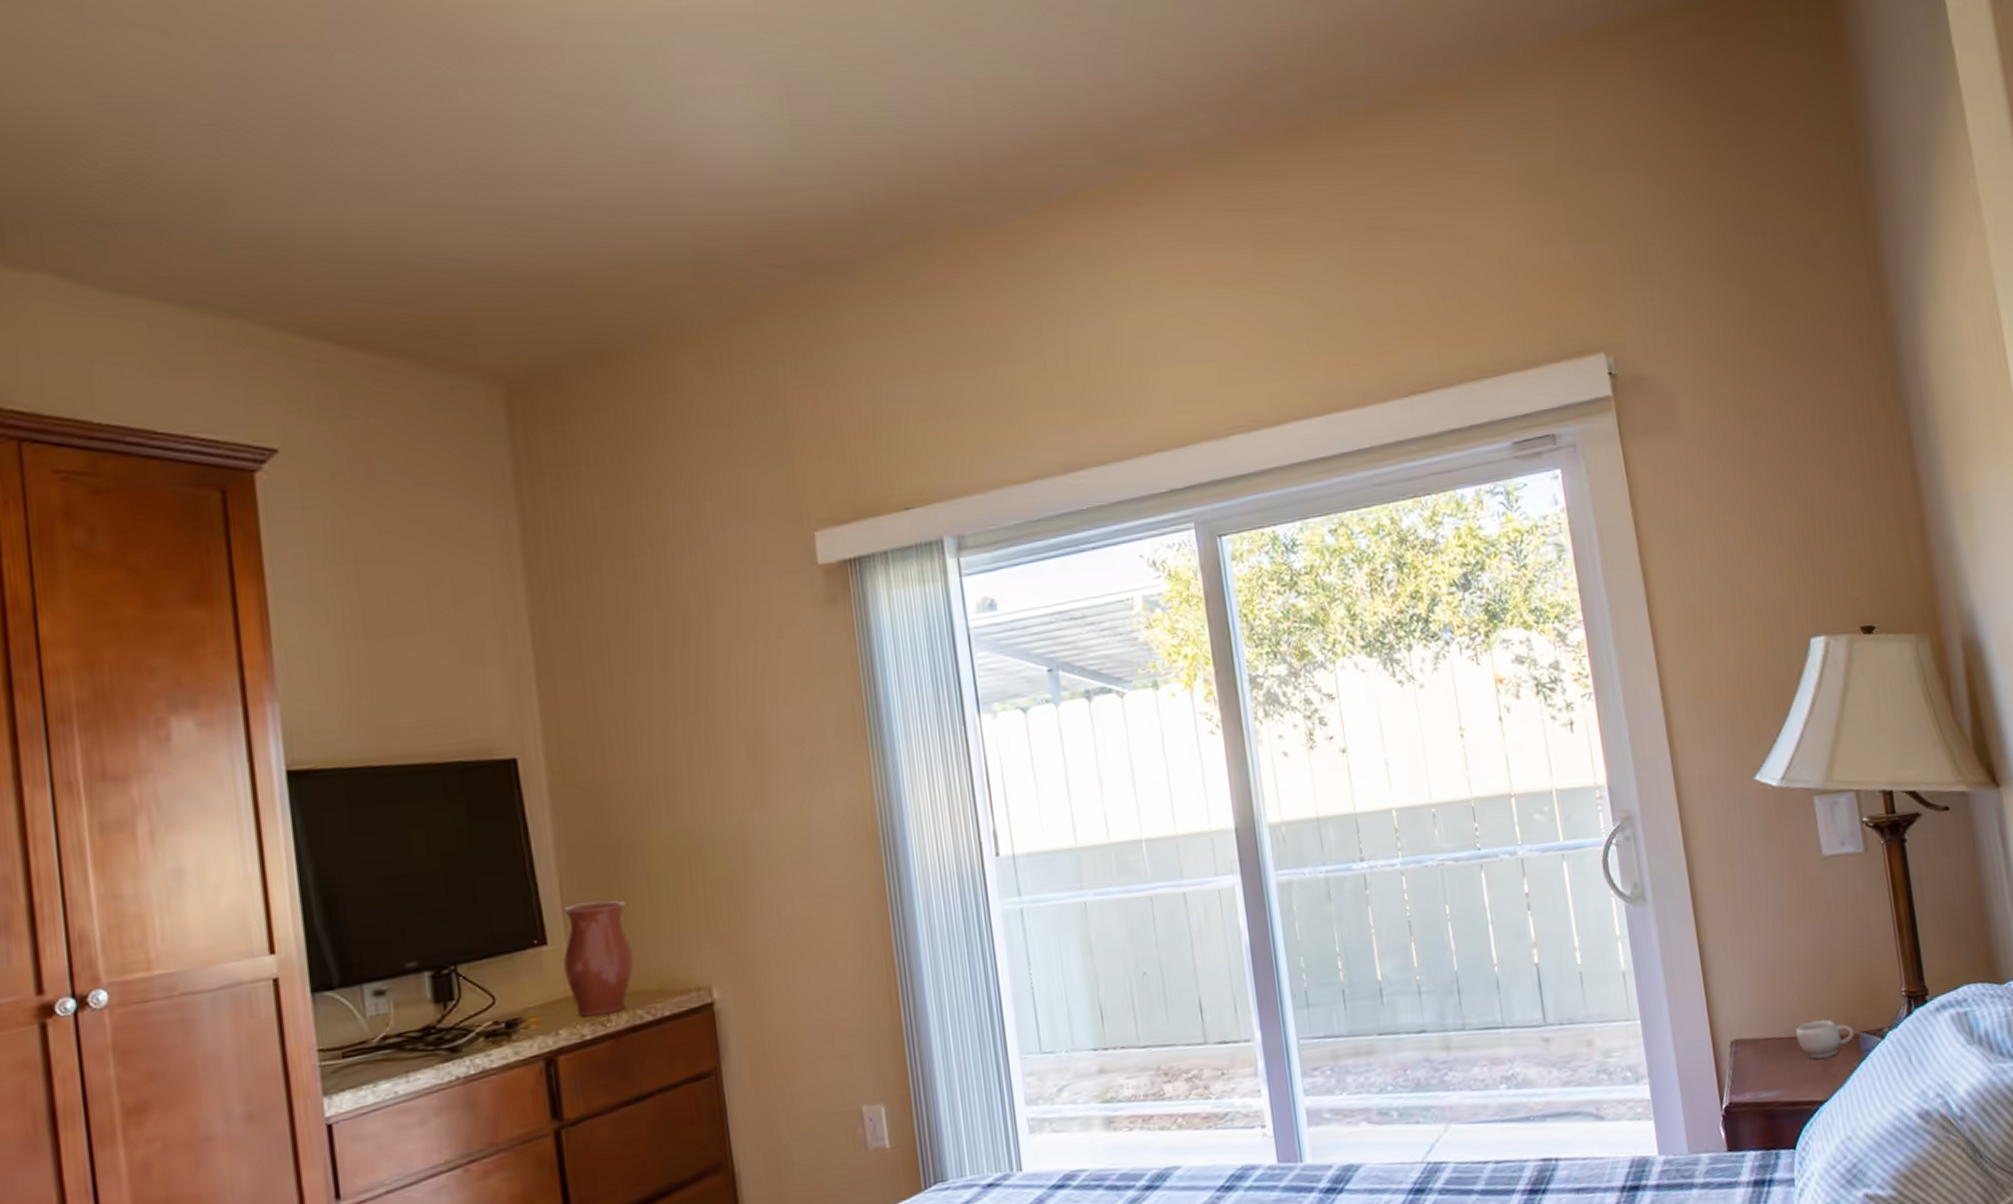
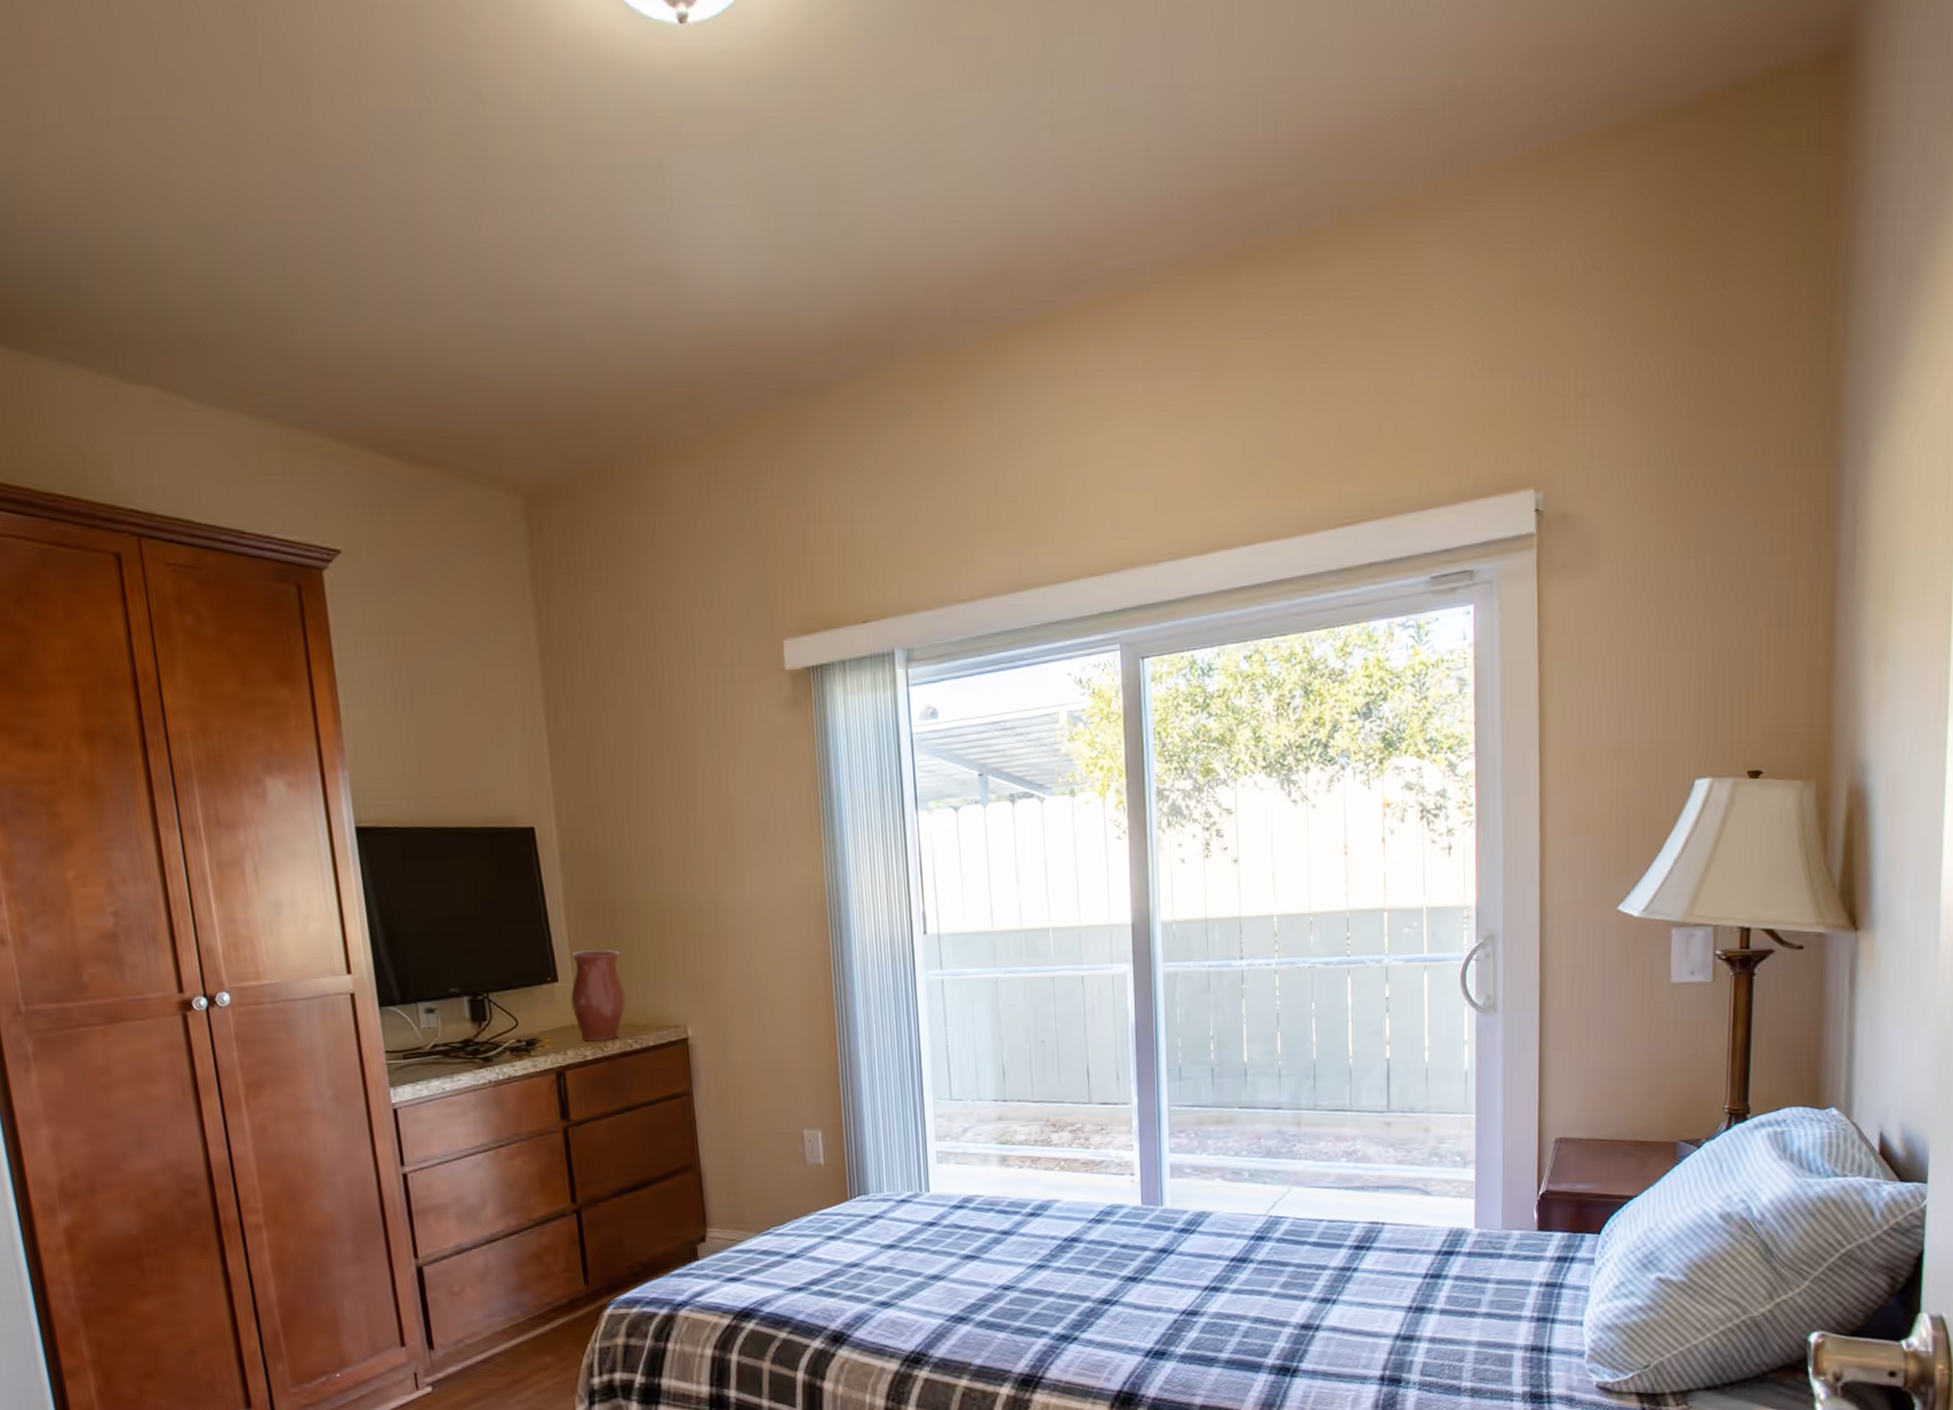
cup: present [1795,1019,1854,1059] -> none [1617,1126,1672,1160]

